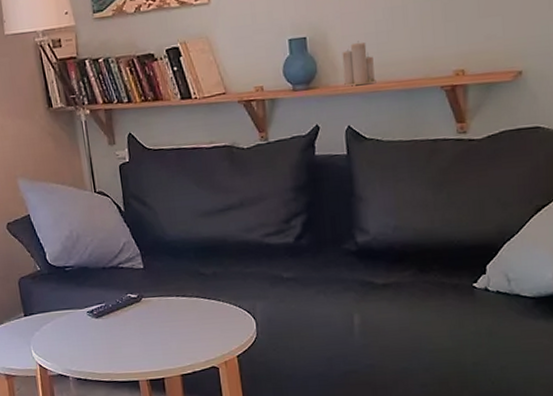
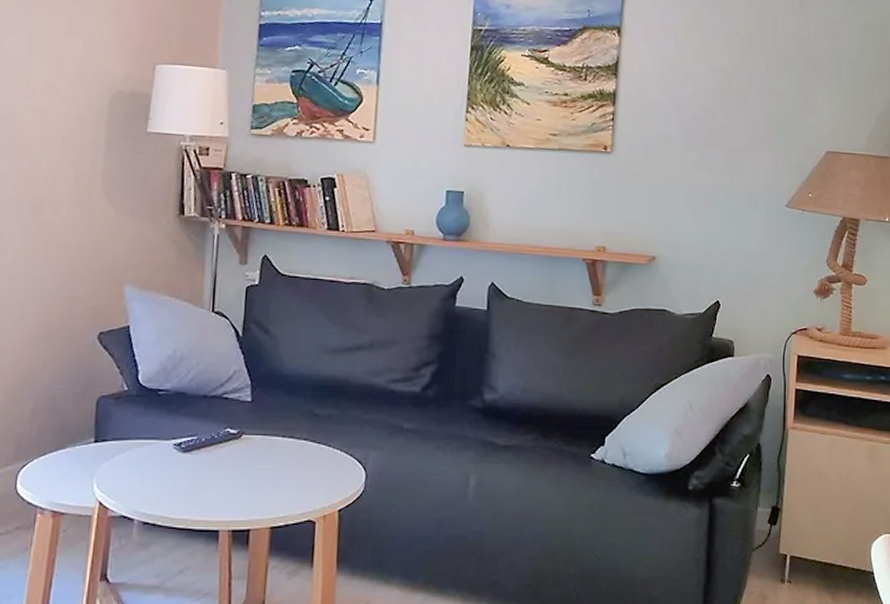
candle: present [342,41,376,86] -> none [494,204,524,246]

